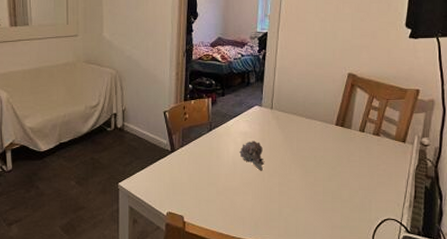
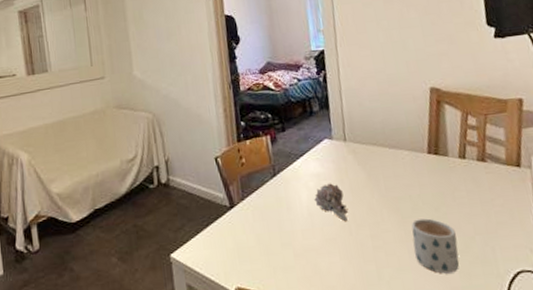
mug: none [310,174,344,216] -> present [411,218,459,274]

